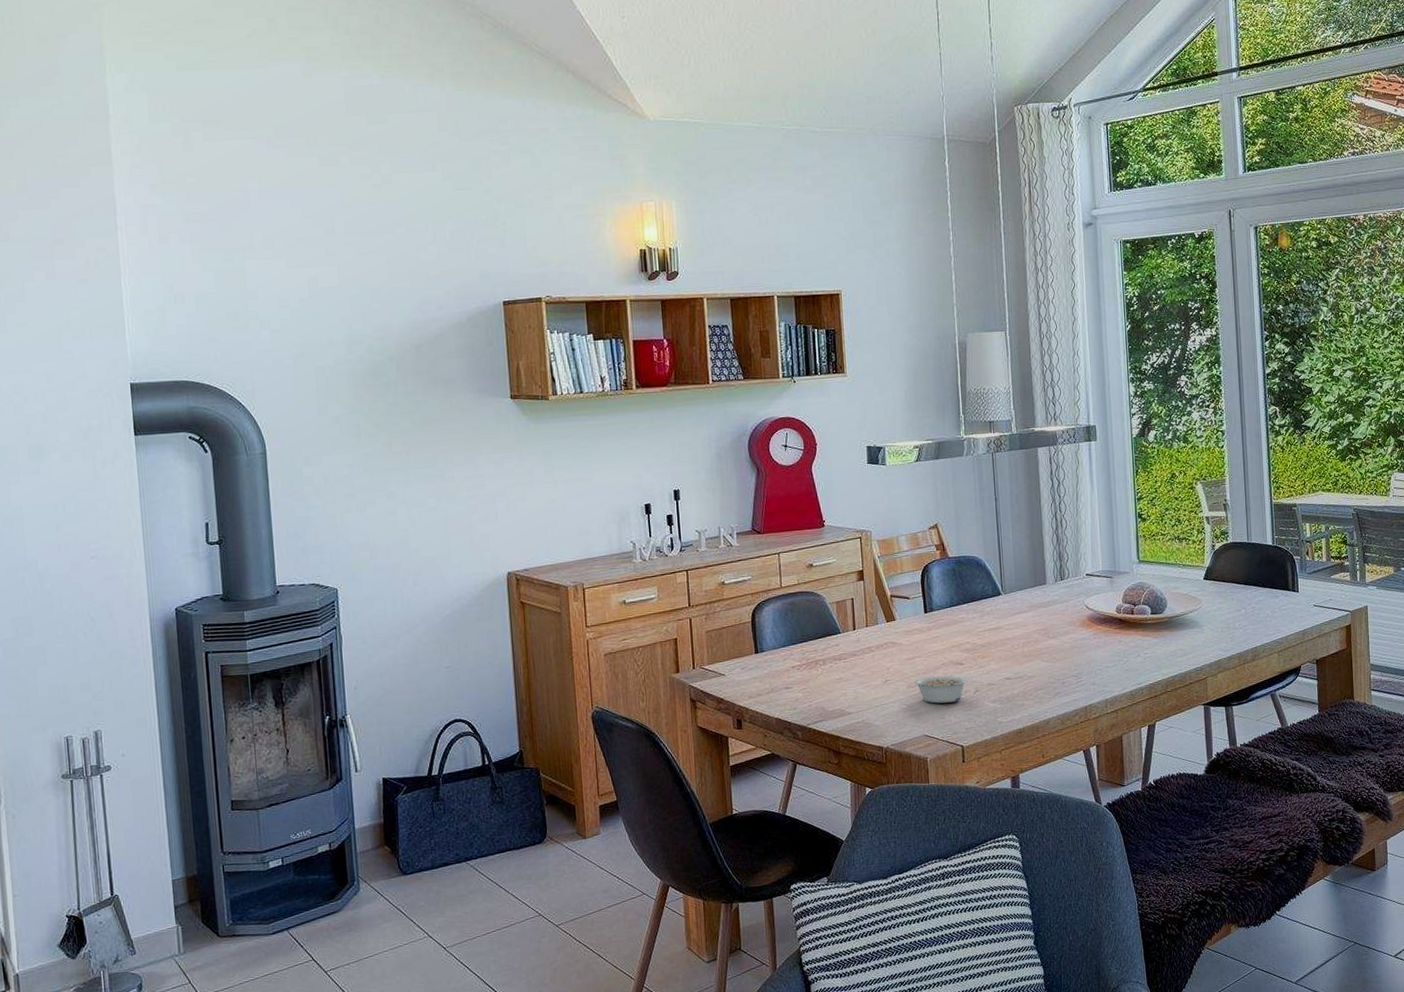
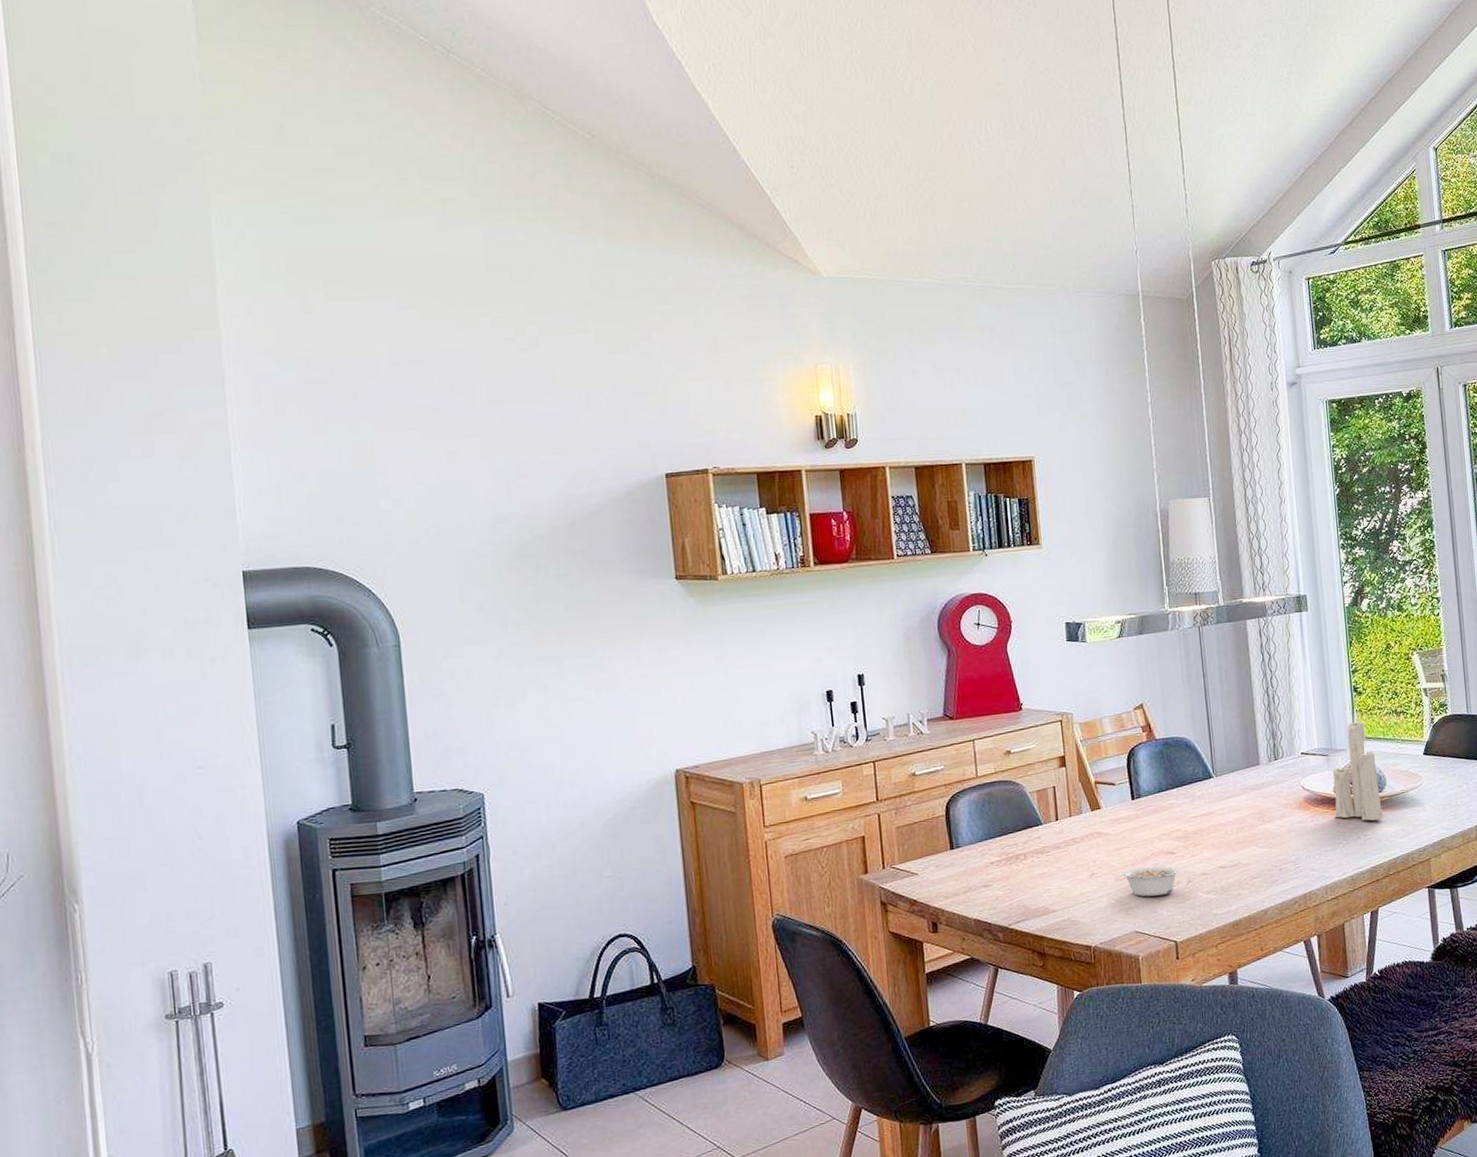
candle: none [1116,535,1164,640] -> present [1332,710,1384,821]

